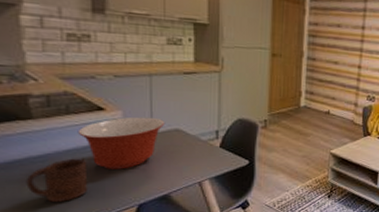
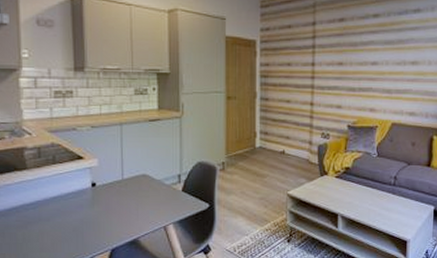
cup: present [25,158,88,203] -> none [20,204,70,248]
mixing bowl: present [77,116,165,169] -> none [62,164,134,215]

